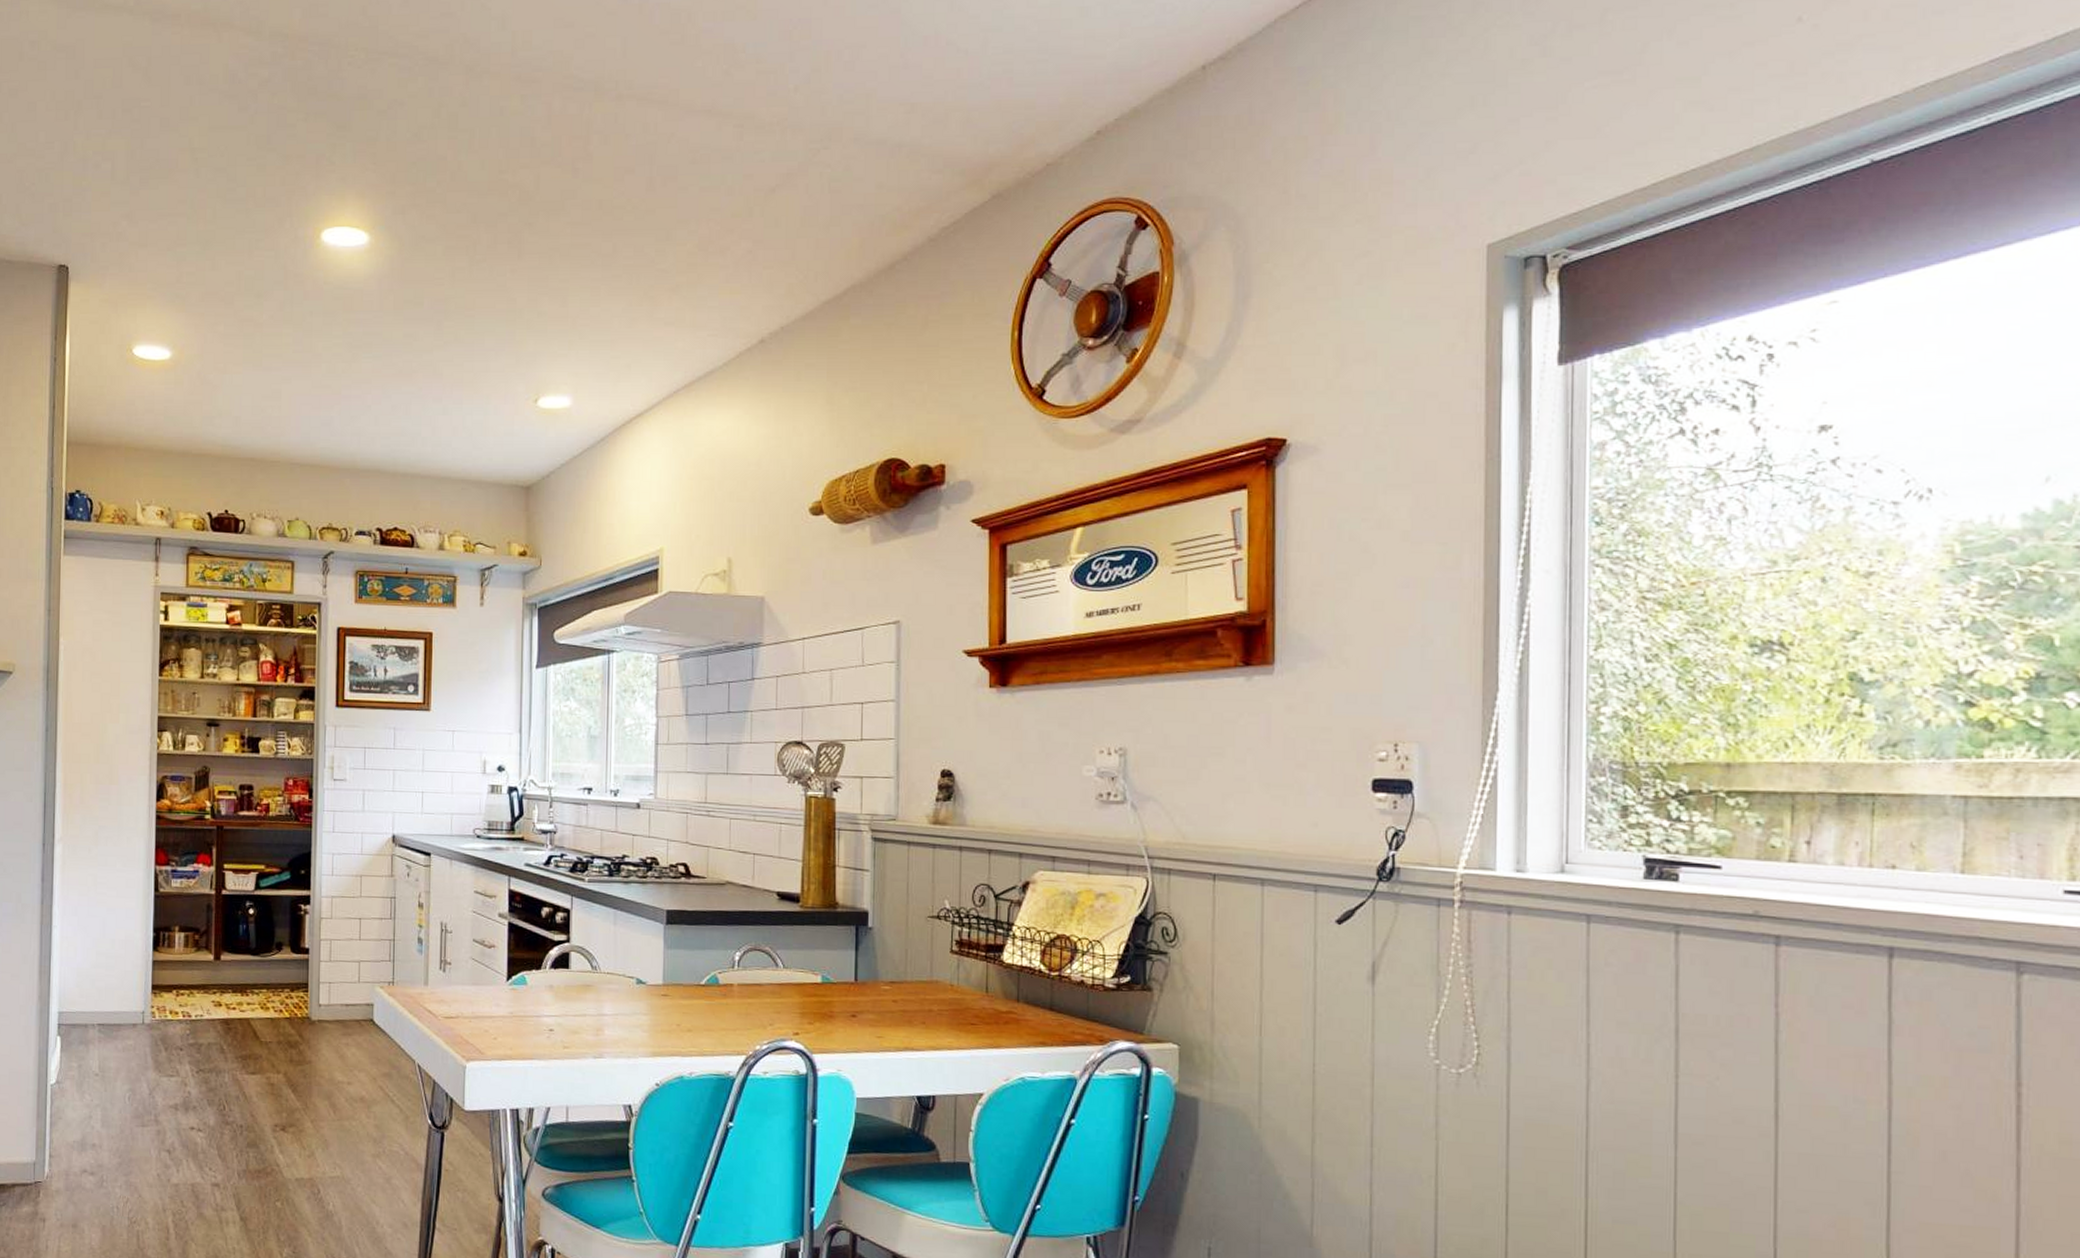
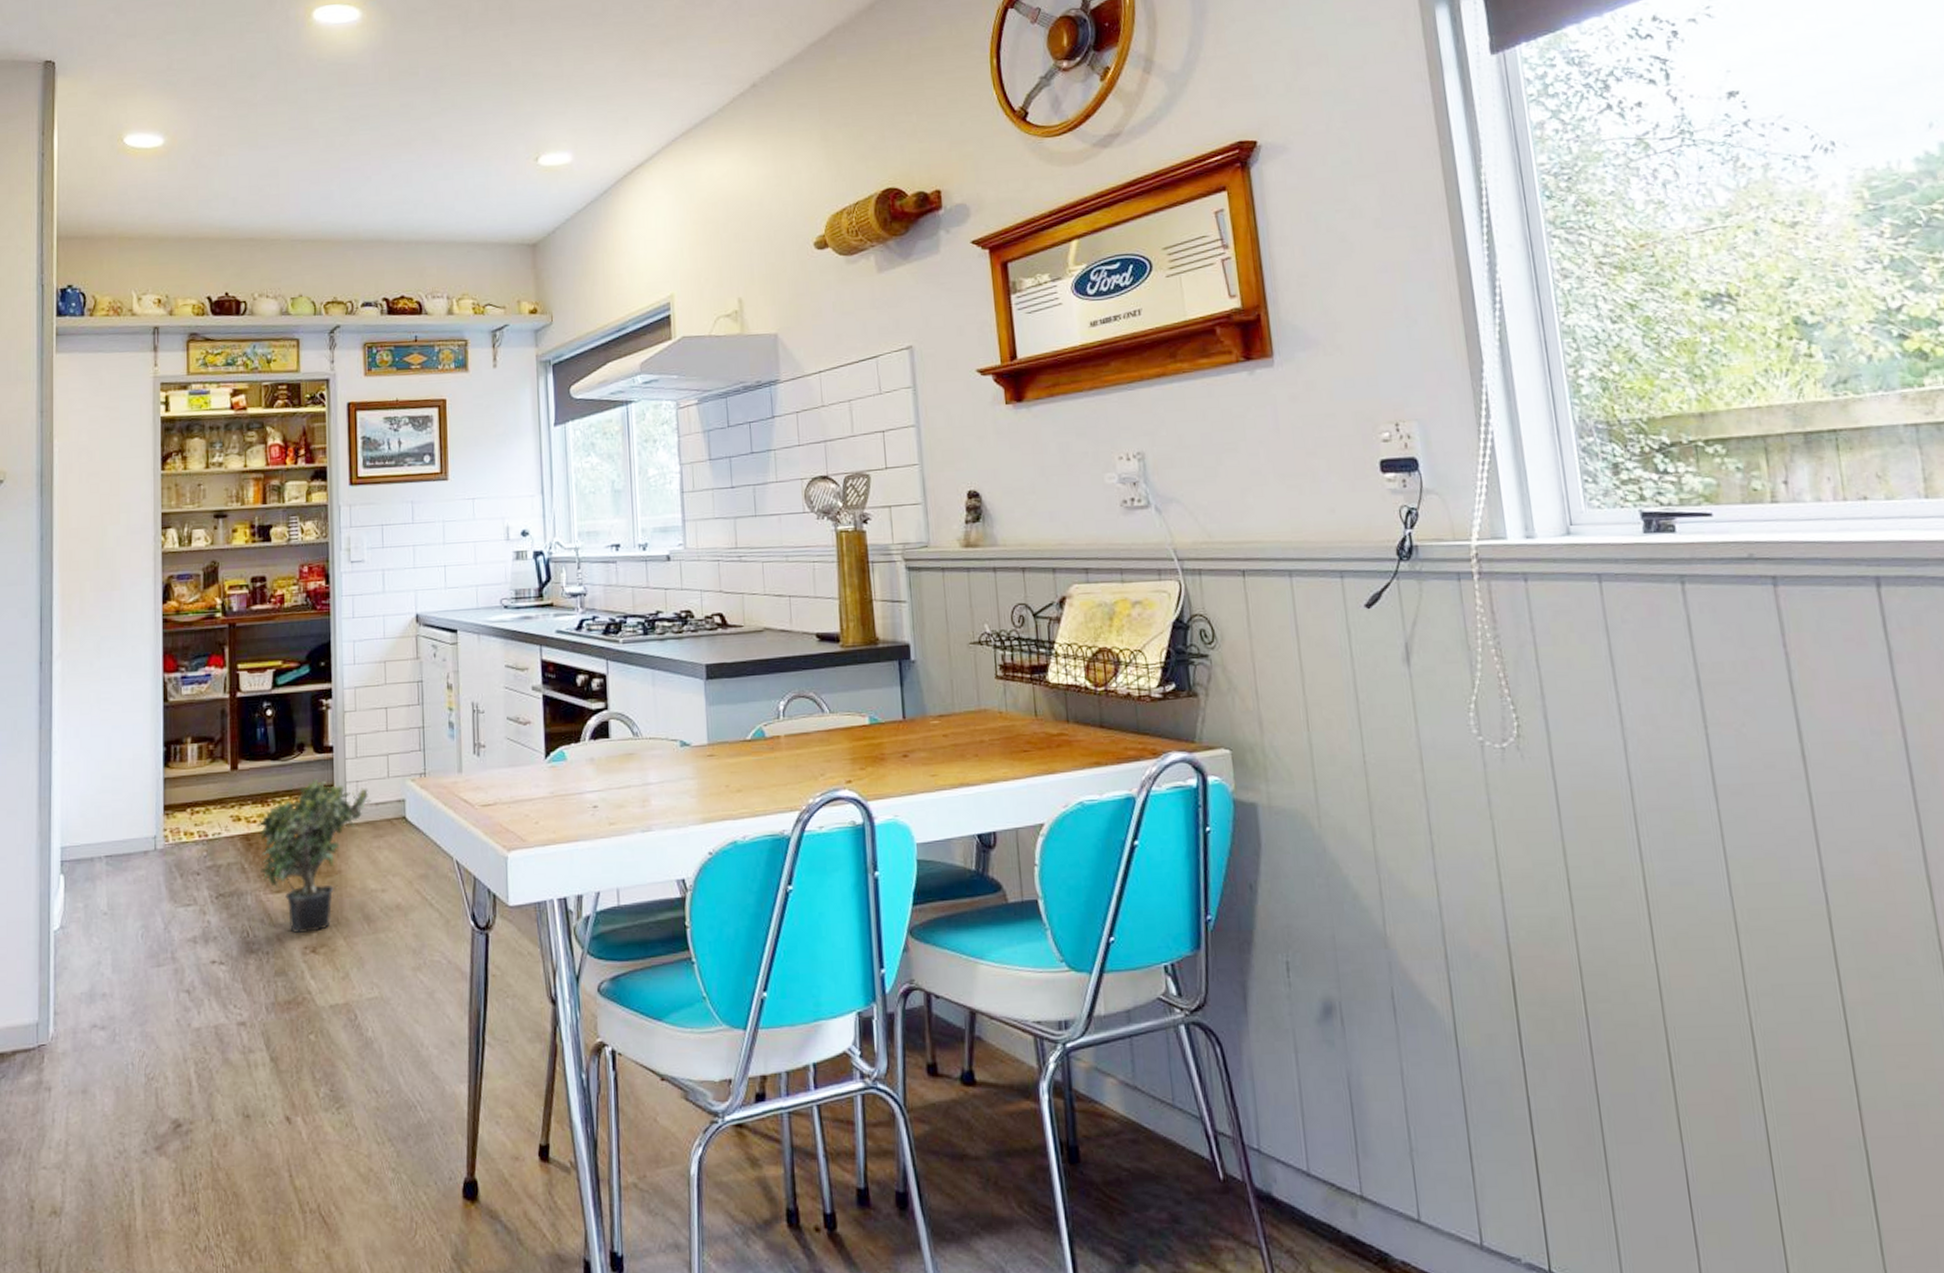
potted plant: none [236,976,342,1113] -> present [257,779,371,933]

